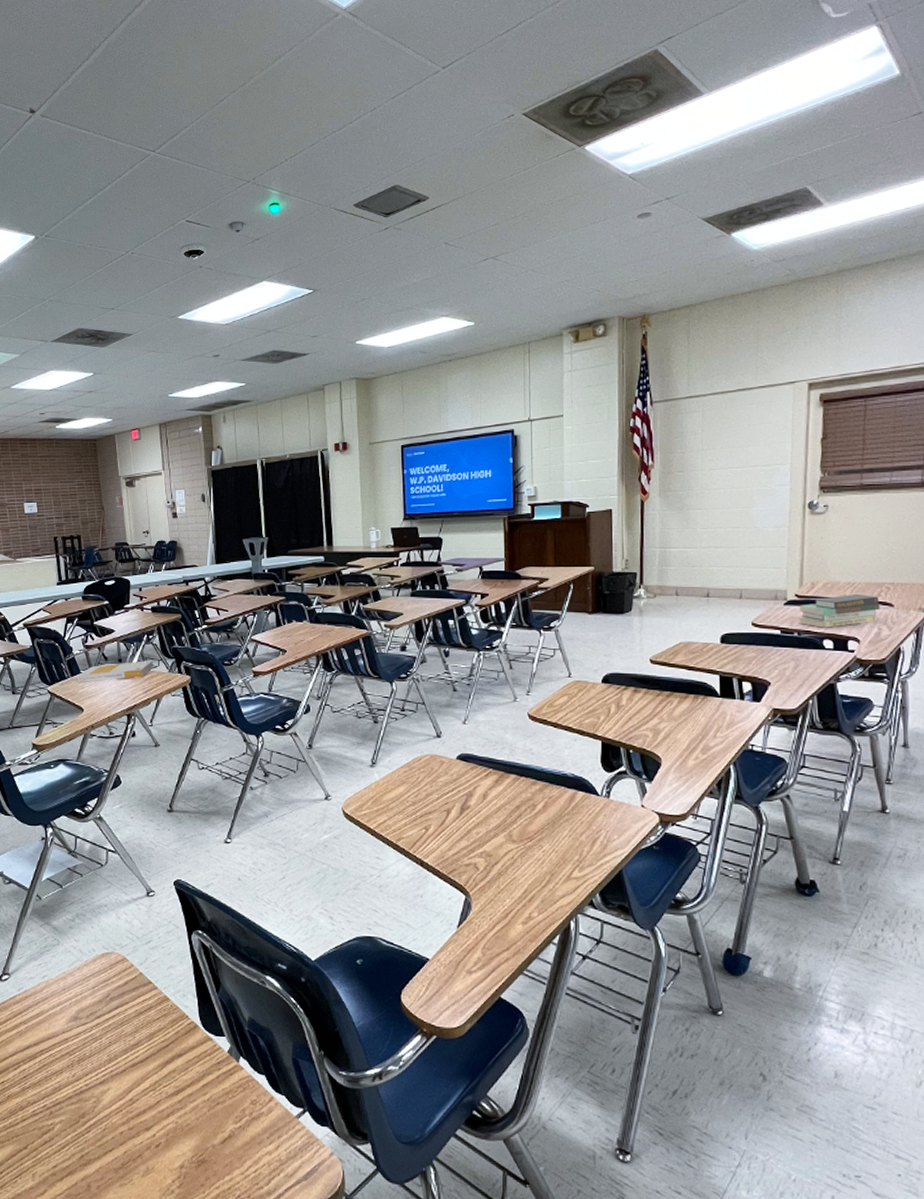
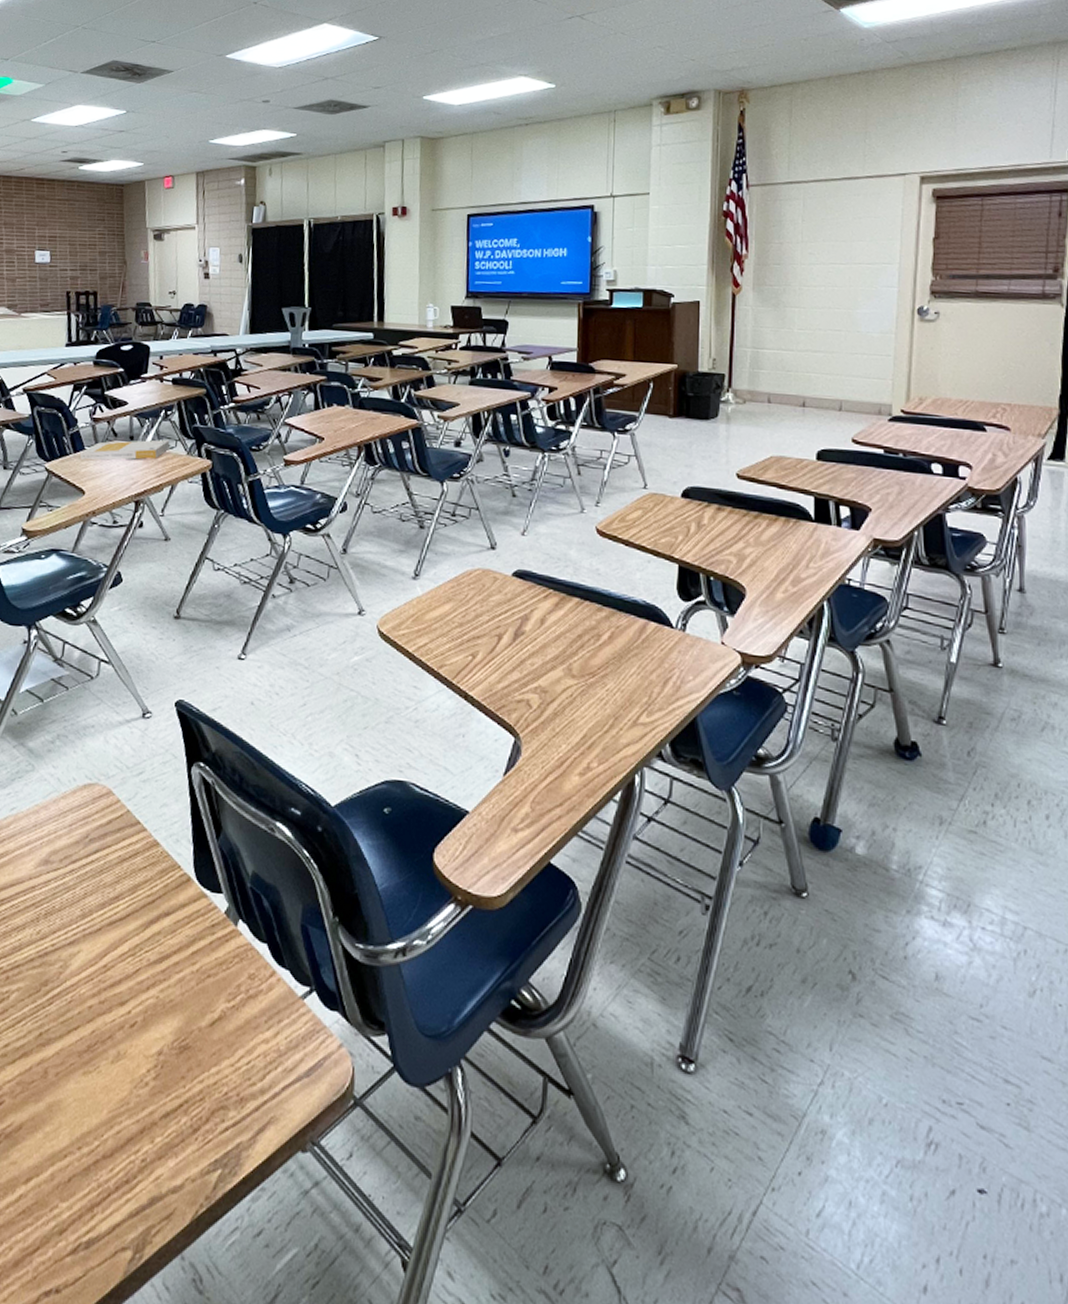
books: present [798,593,880,628] -> none [904,413,995,450]

